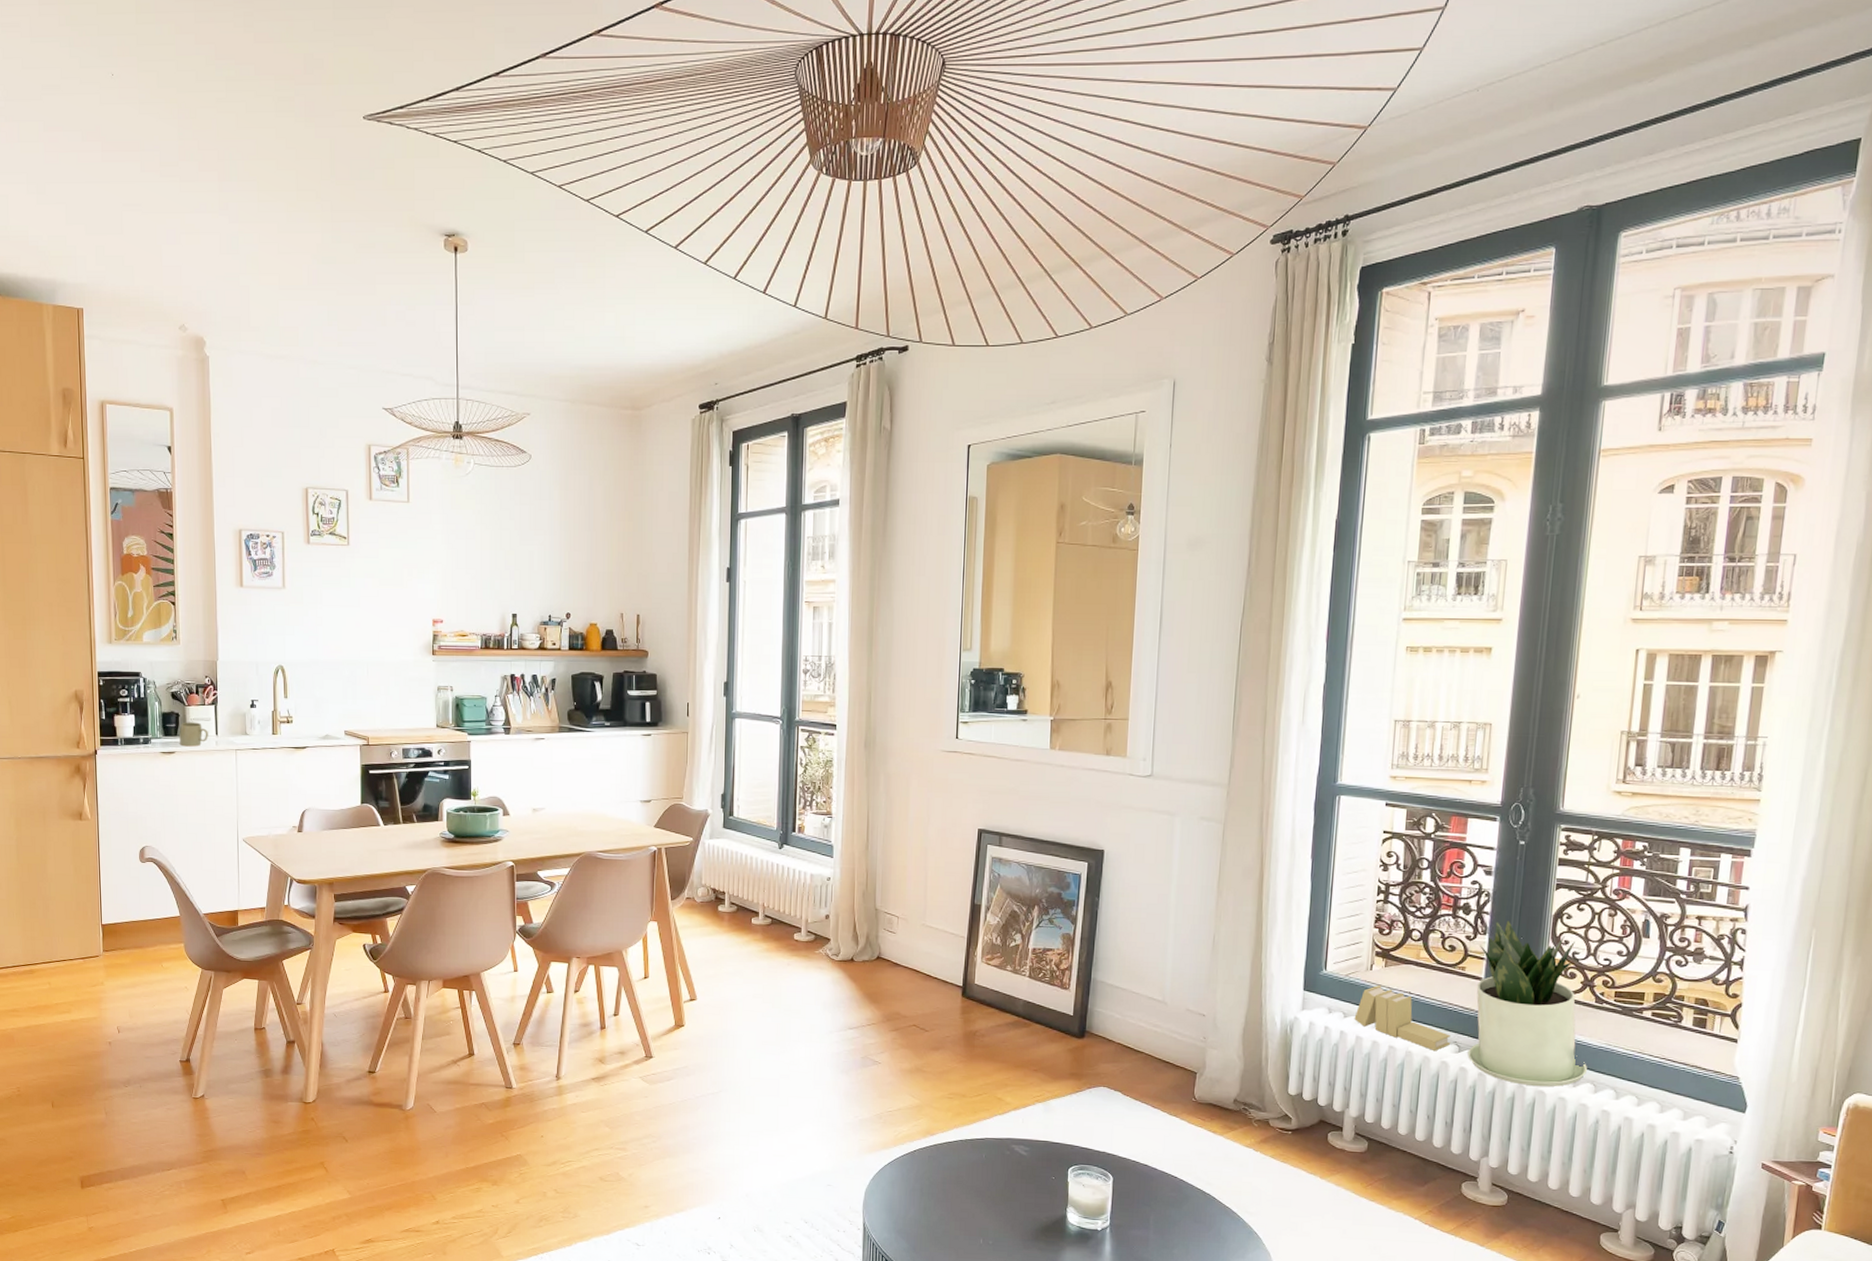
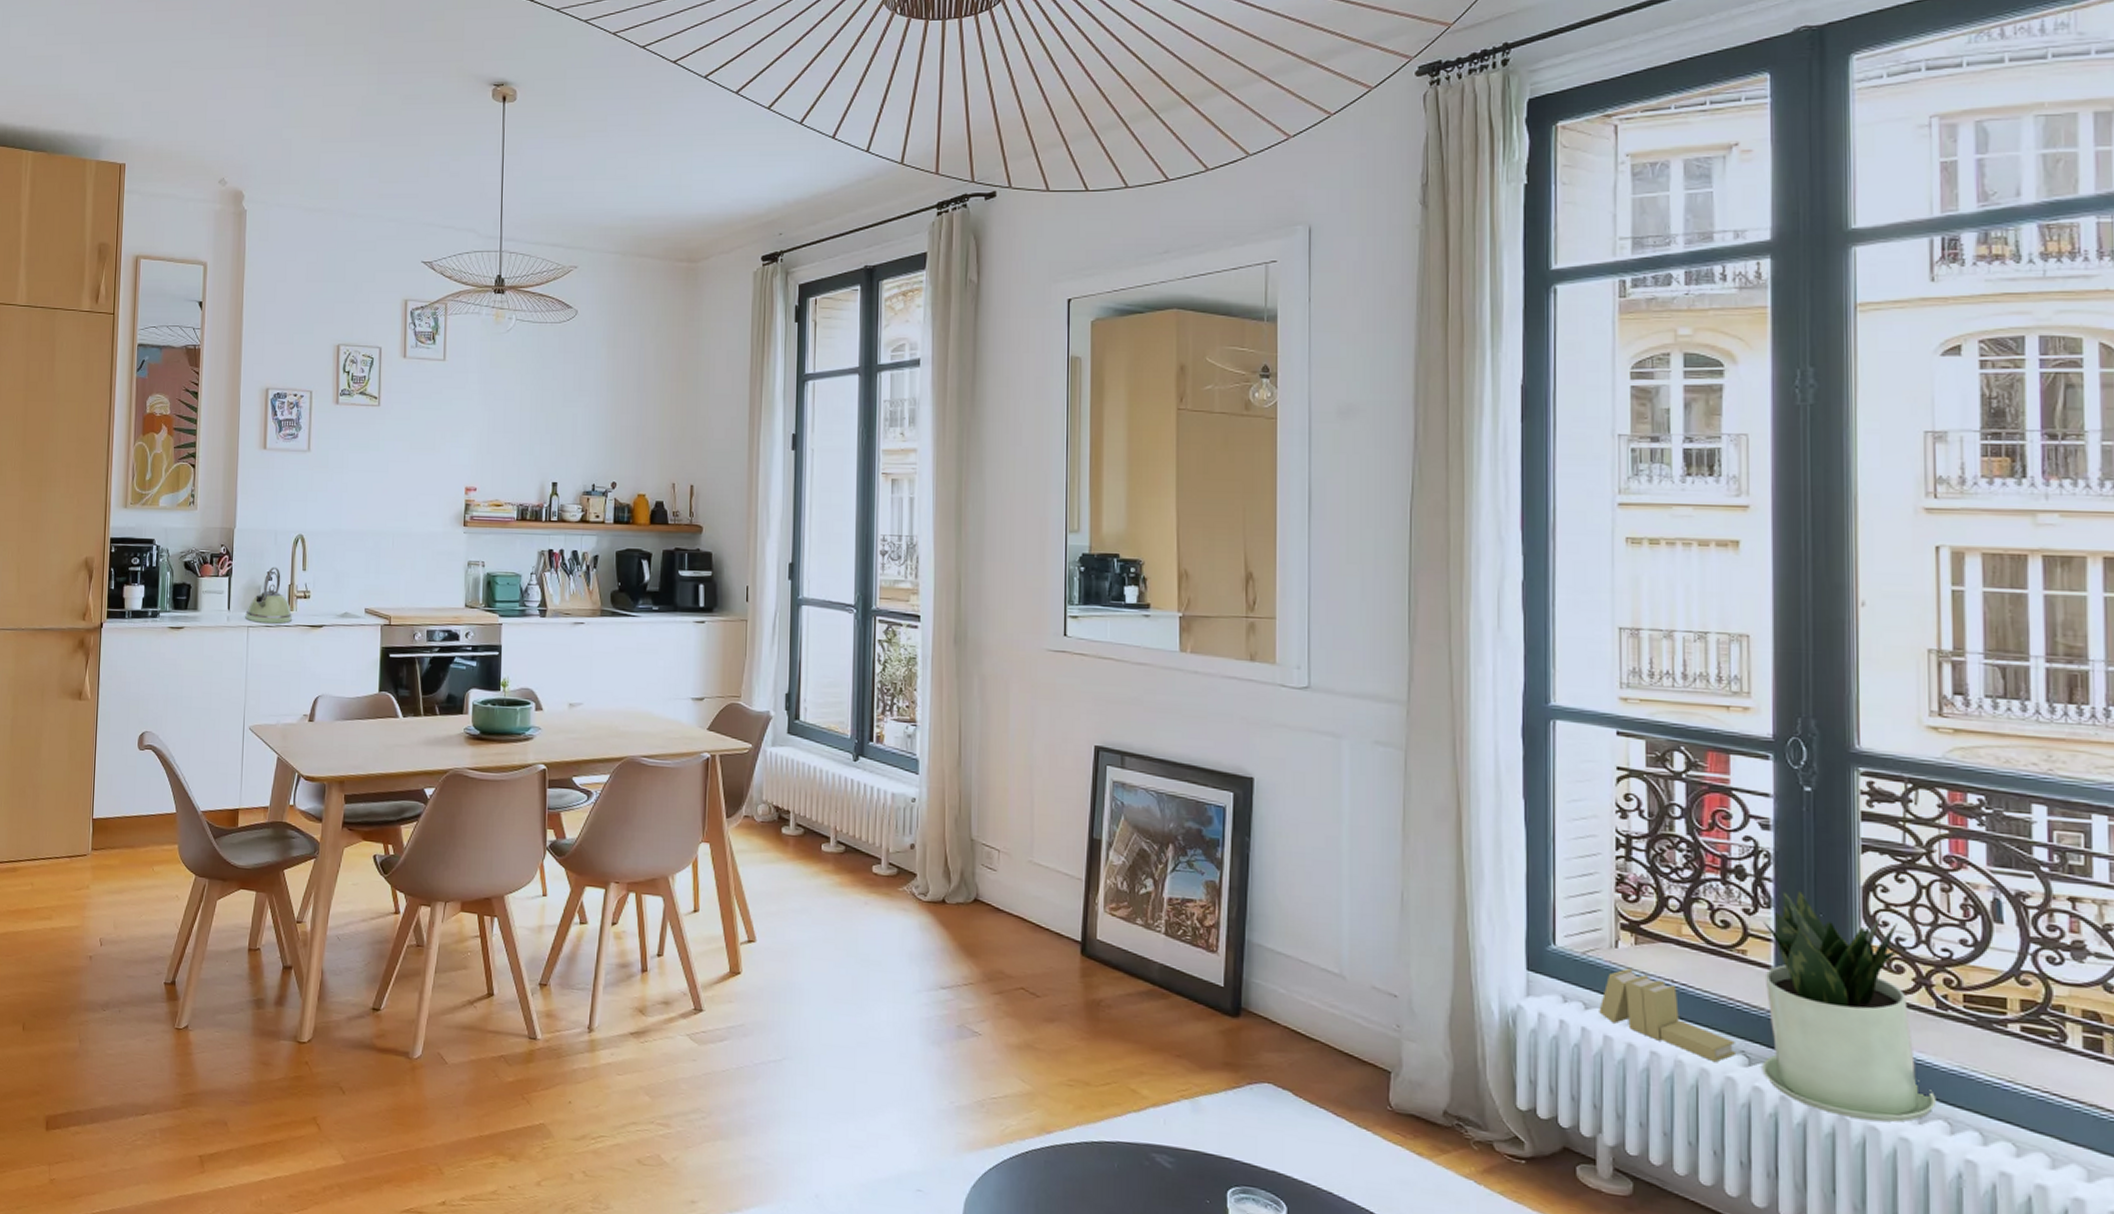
mug: present [179,722,208,747] -> none [189,594,220,622]
kettle: none [231,695,278,748] -> present [244,566,293,625]

